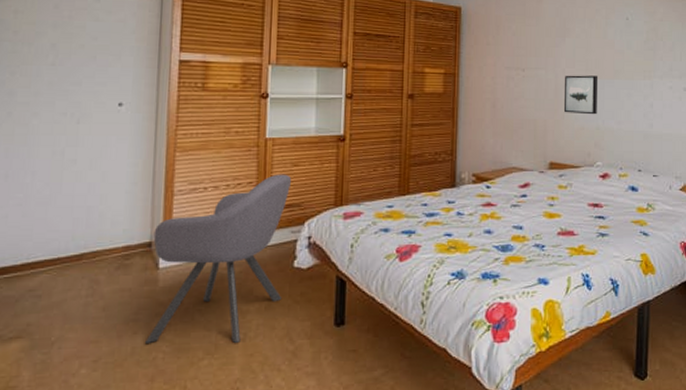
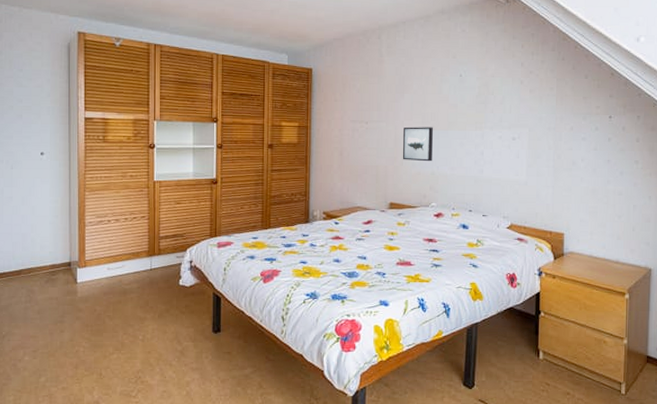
chair: present [145,174,292,345] -> none [70,210,176,342]

